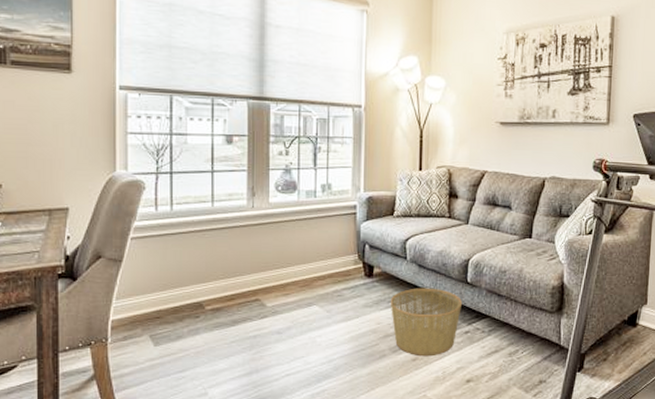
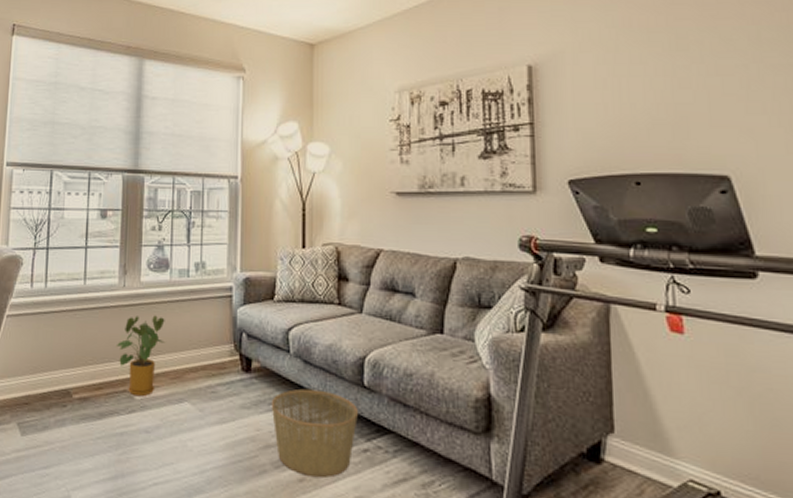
house plant: none [248,232,295,304] -> present [117,315,166,397]

